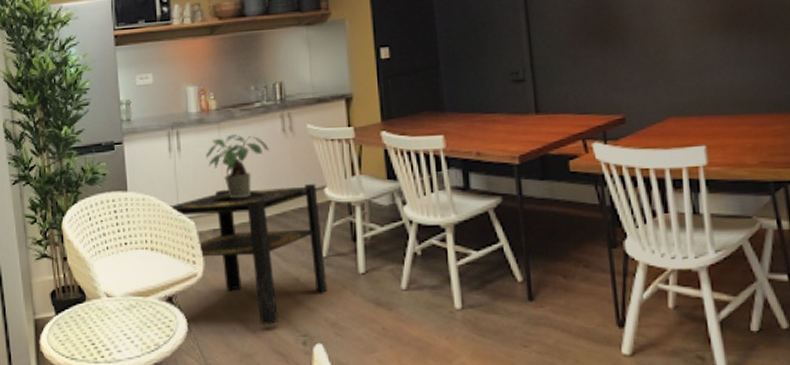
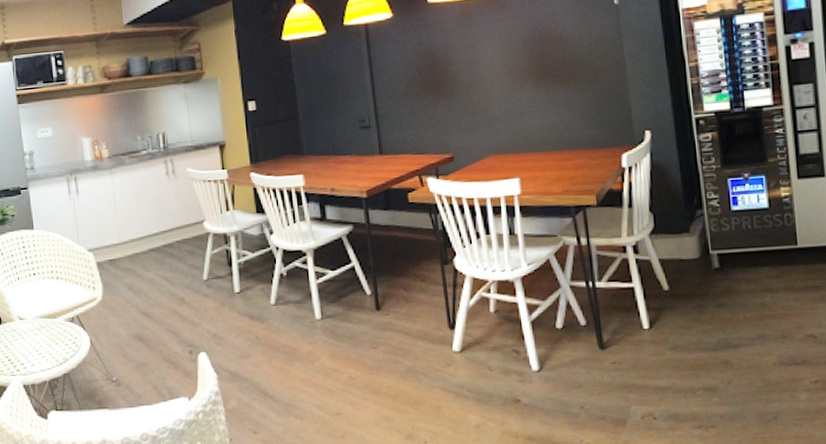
side table: present [165,184,327,324] -> none [70,219,208,338]
potted plant: present [206,134,269,199] -> none [101,178,155,233]

